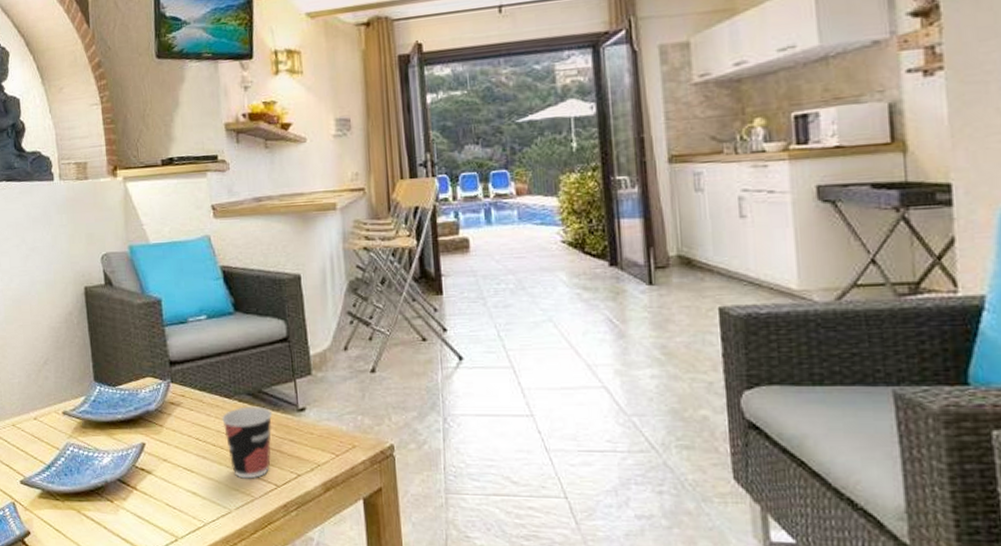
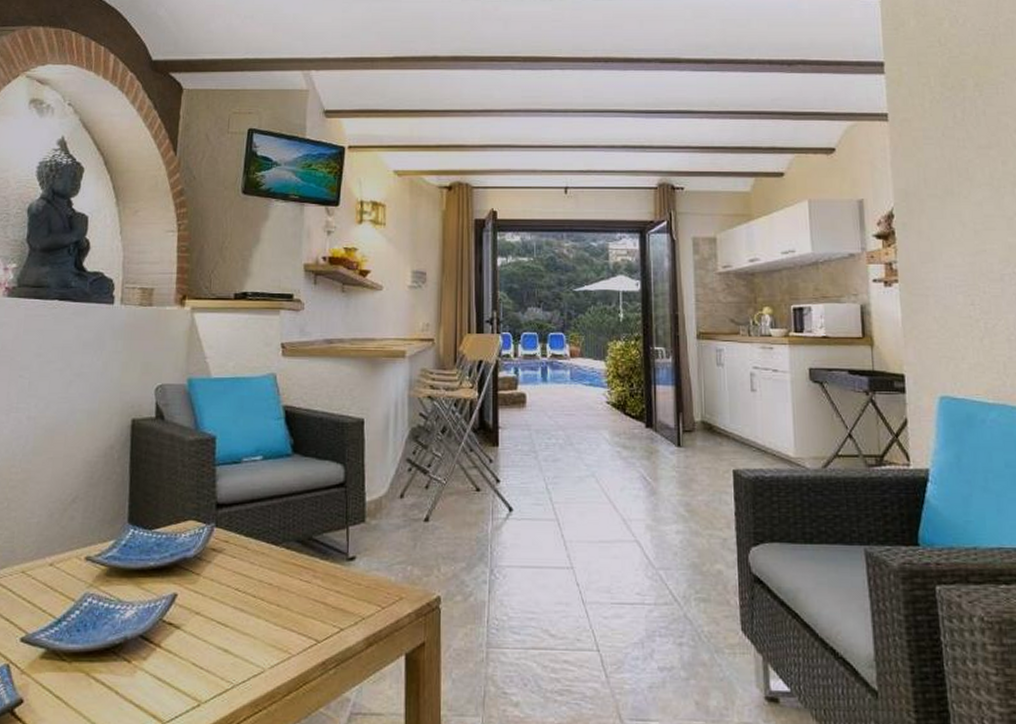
cup: present [221,406,273,479] -> none [265,554,321,634]

